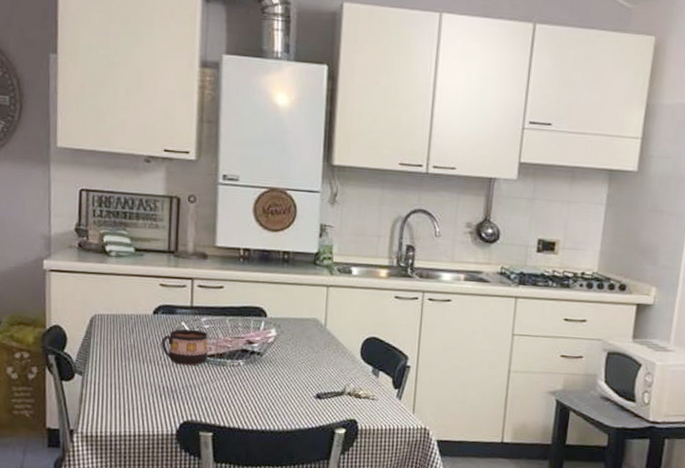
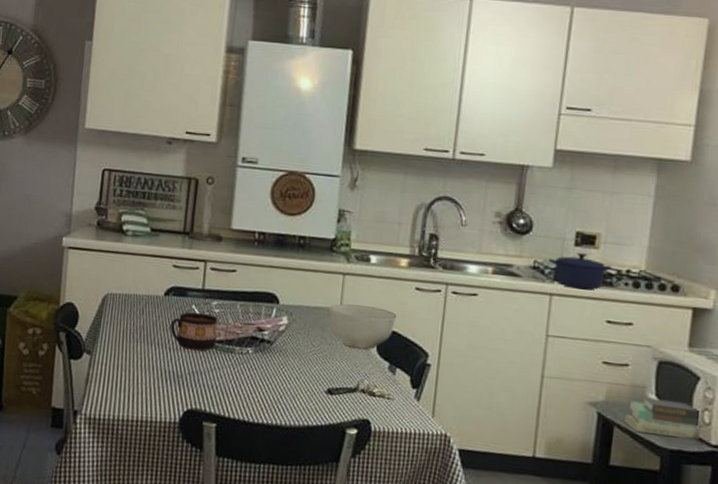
bowl: none [315,314,378,356] -> present [329,304,397,350]
cooking pot: none [514,257,569,292] -> present [548,252,612,290]
books: none [578,384,643,418] -> present [624,397,702,440]

